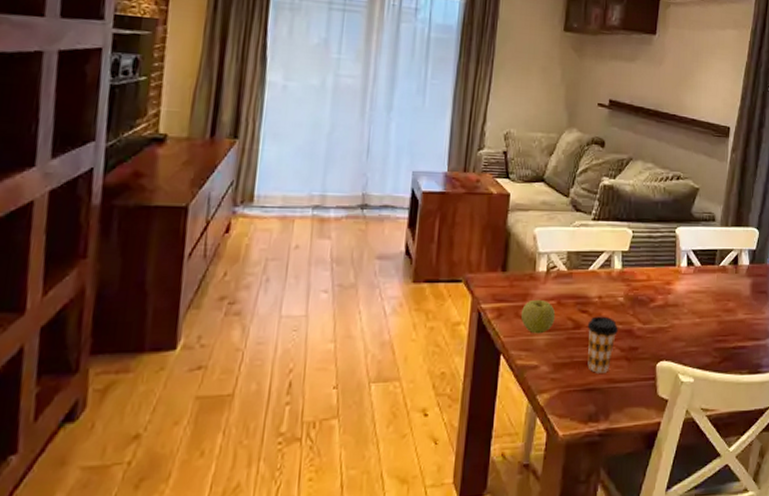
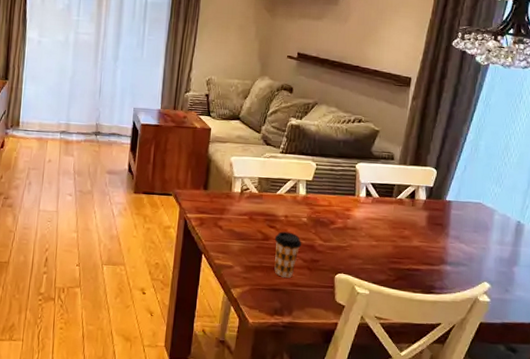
apple: present [521,299,556,334] -> none [219,213,248,241]

